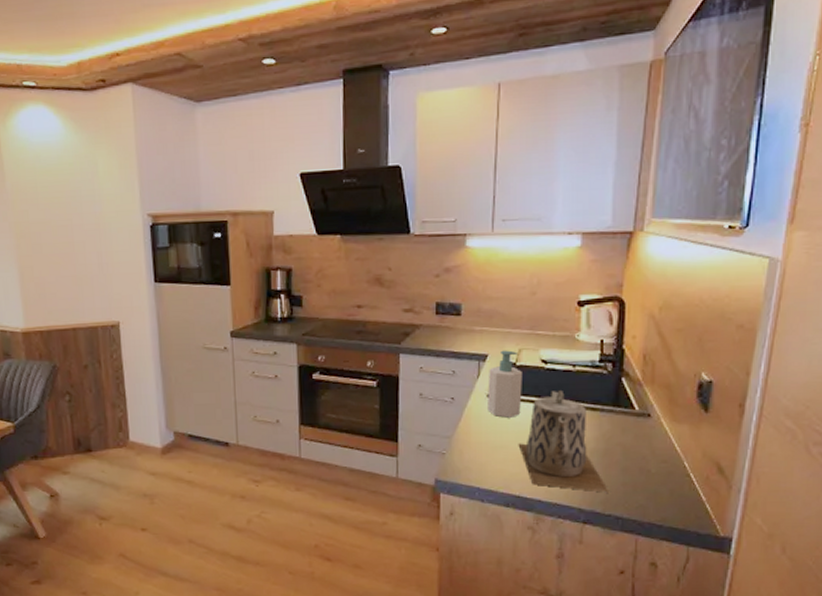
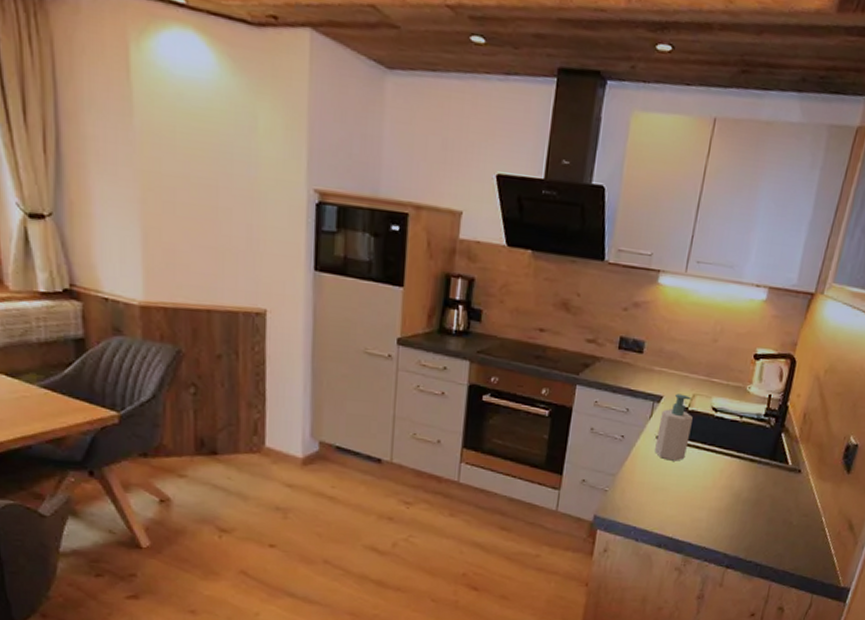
teapot: present [518,391,610,493] -> none [678,439,754,541]

